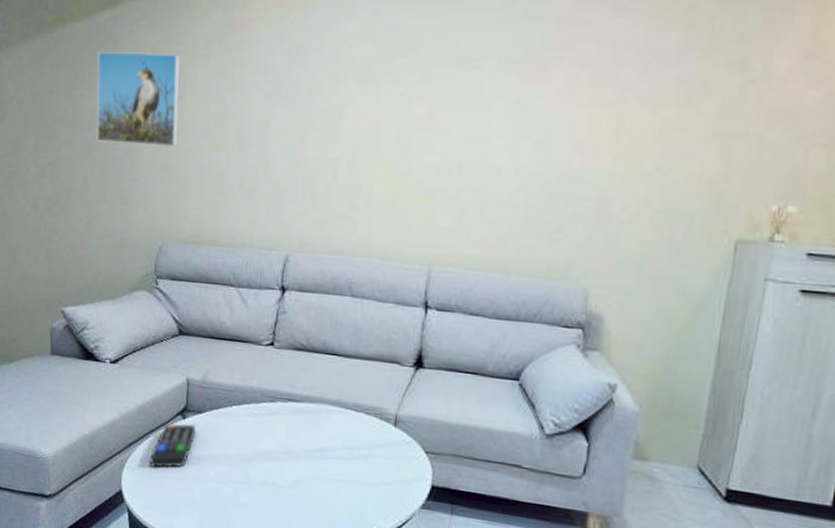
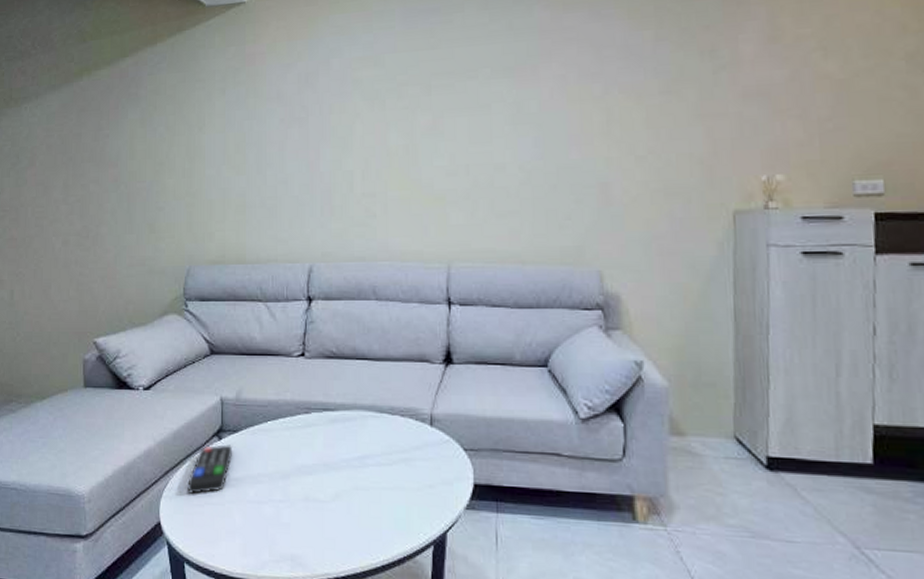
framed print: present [96,51,180,147] -> none [121,89,200,177]

